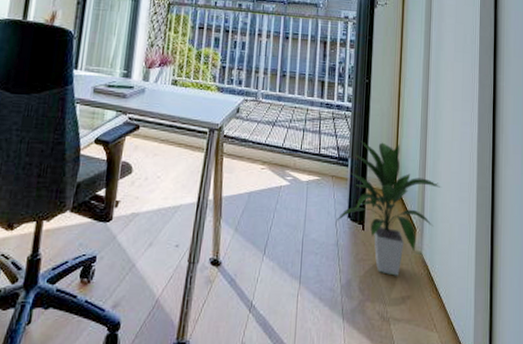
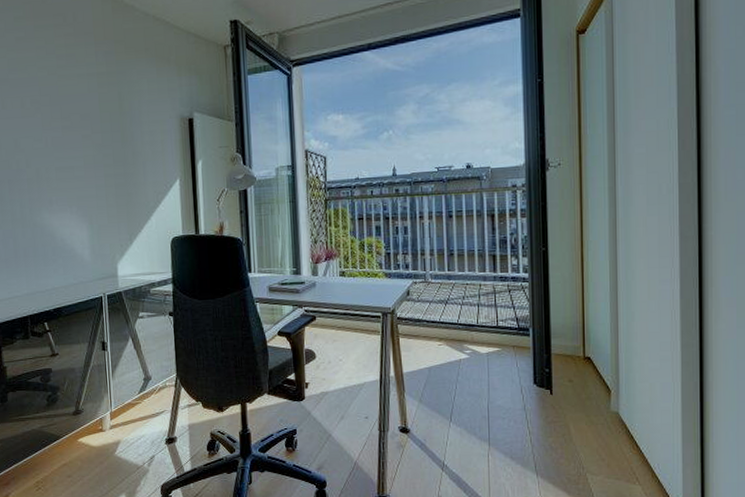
indoor plant: present [336,141,441,276] -> none [521,309,638,435]

